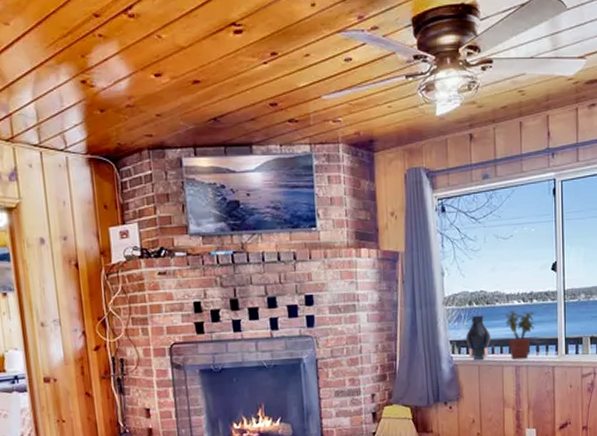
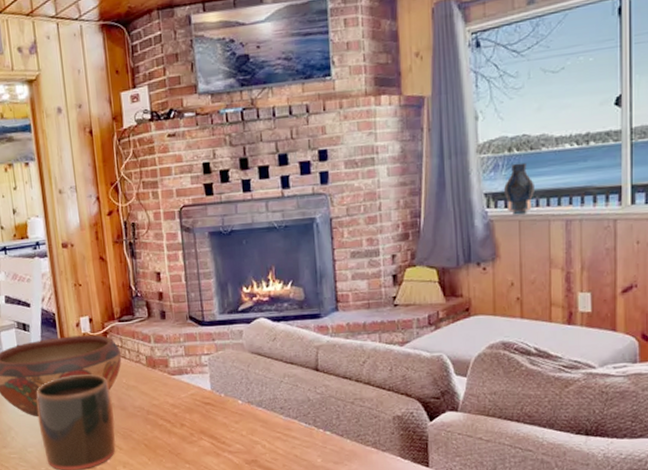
potted plant: present [505,309,536,361] -> none [554,154,594,214]

